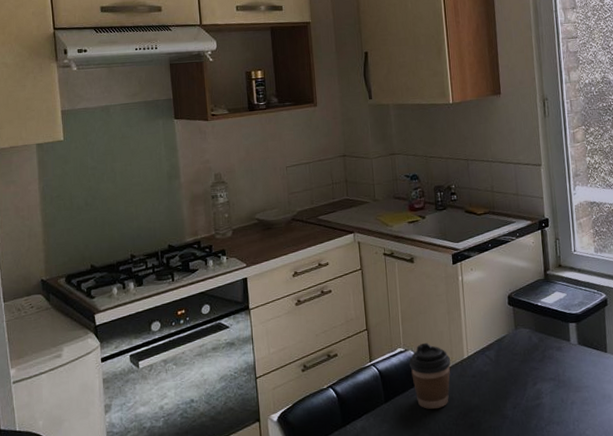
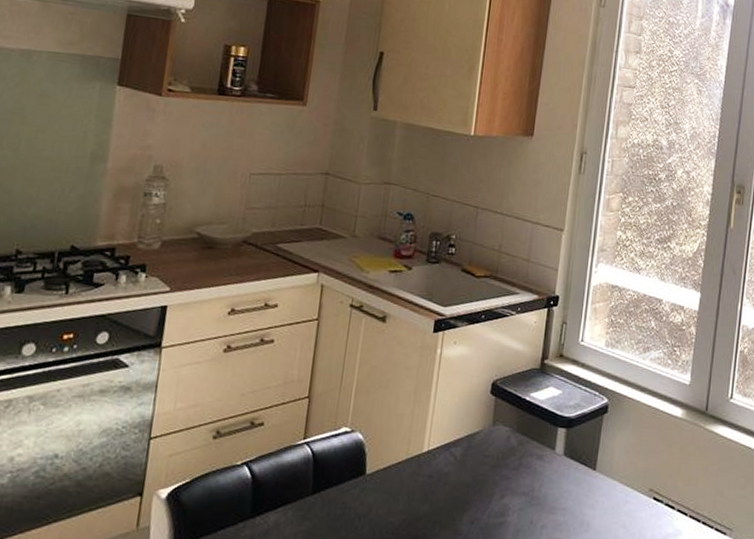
coffee cup: present [409,342,451,410] -> none [353,425,406,512]

